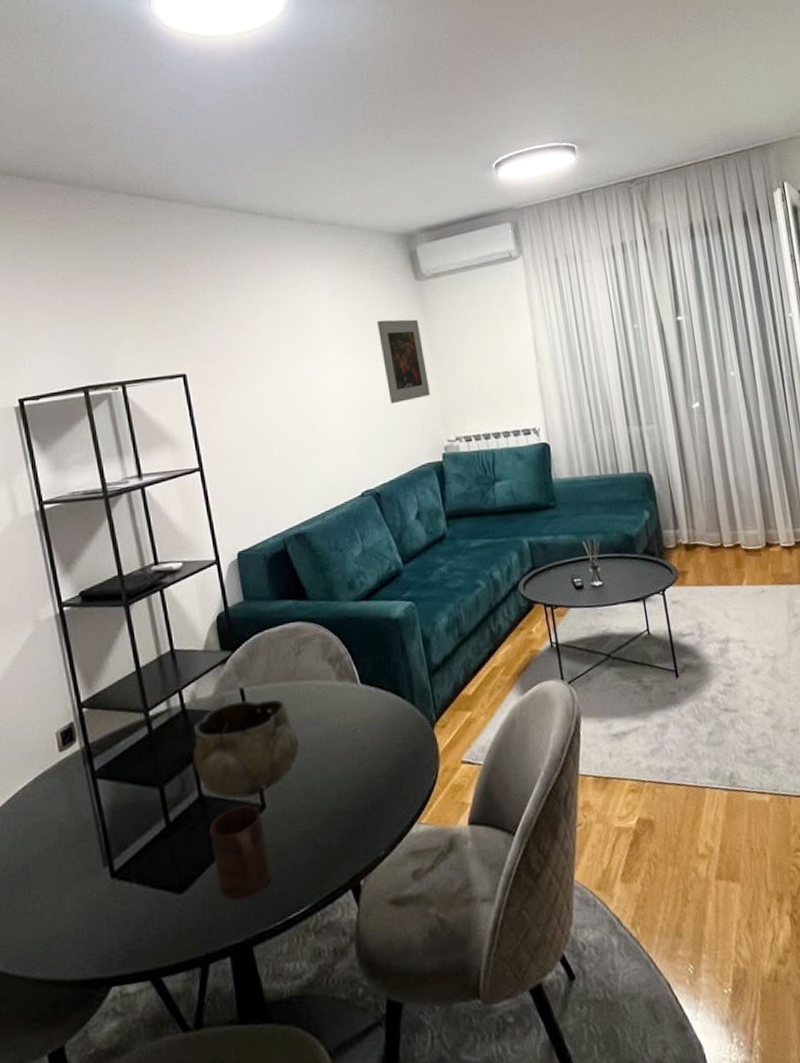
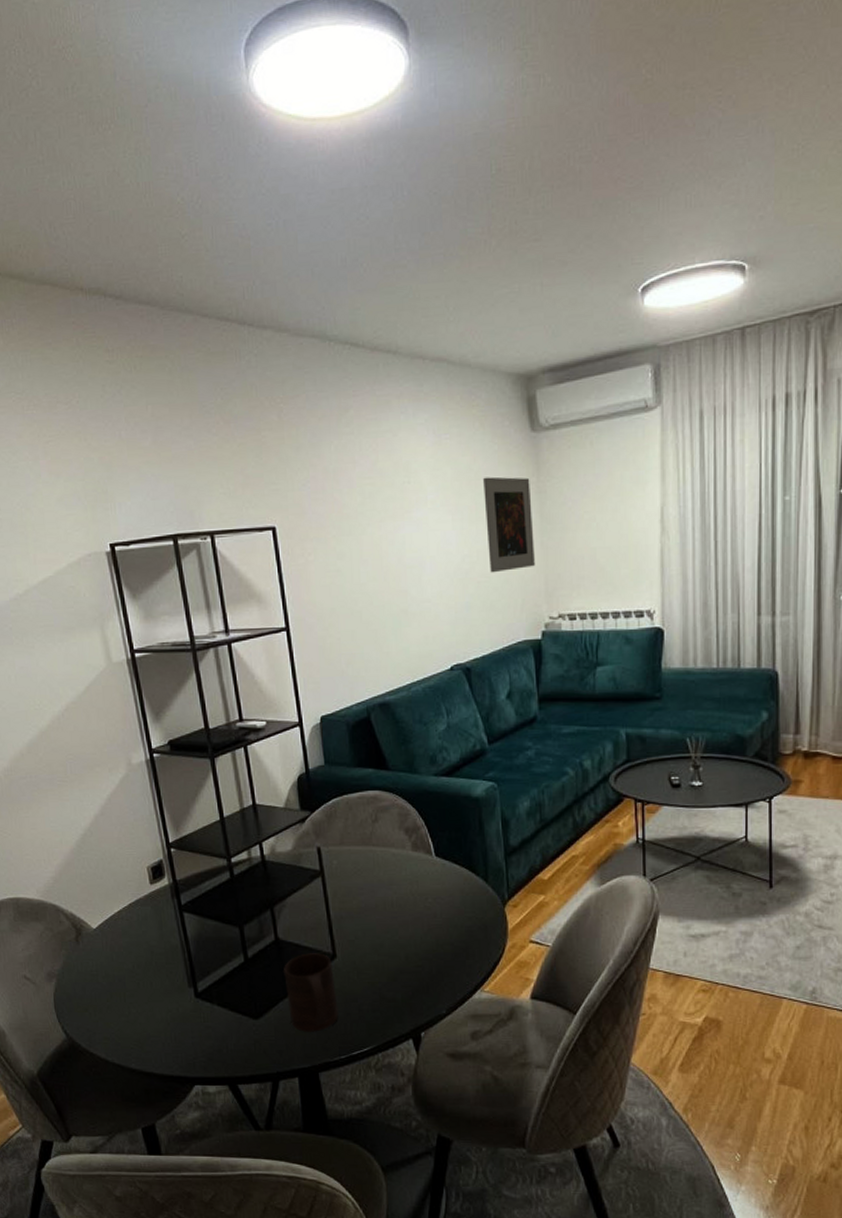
decorative bowl: present [193,699,299,799] -> none [270,859,371,946]

